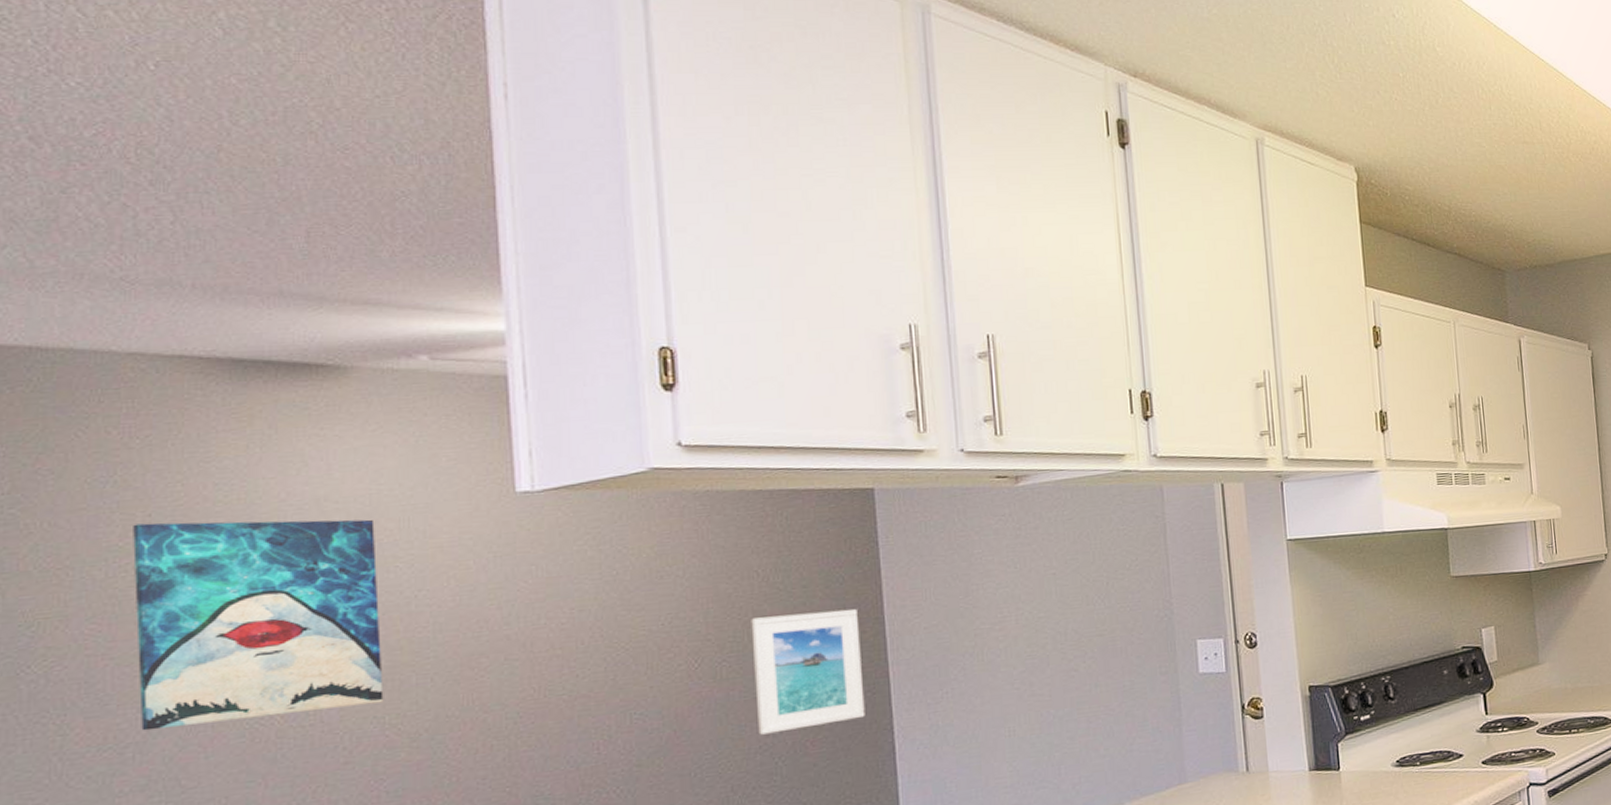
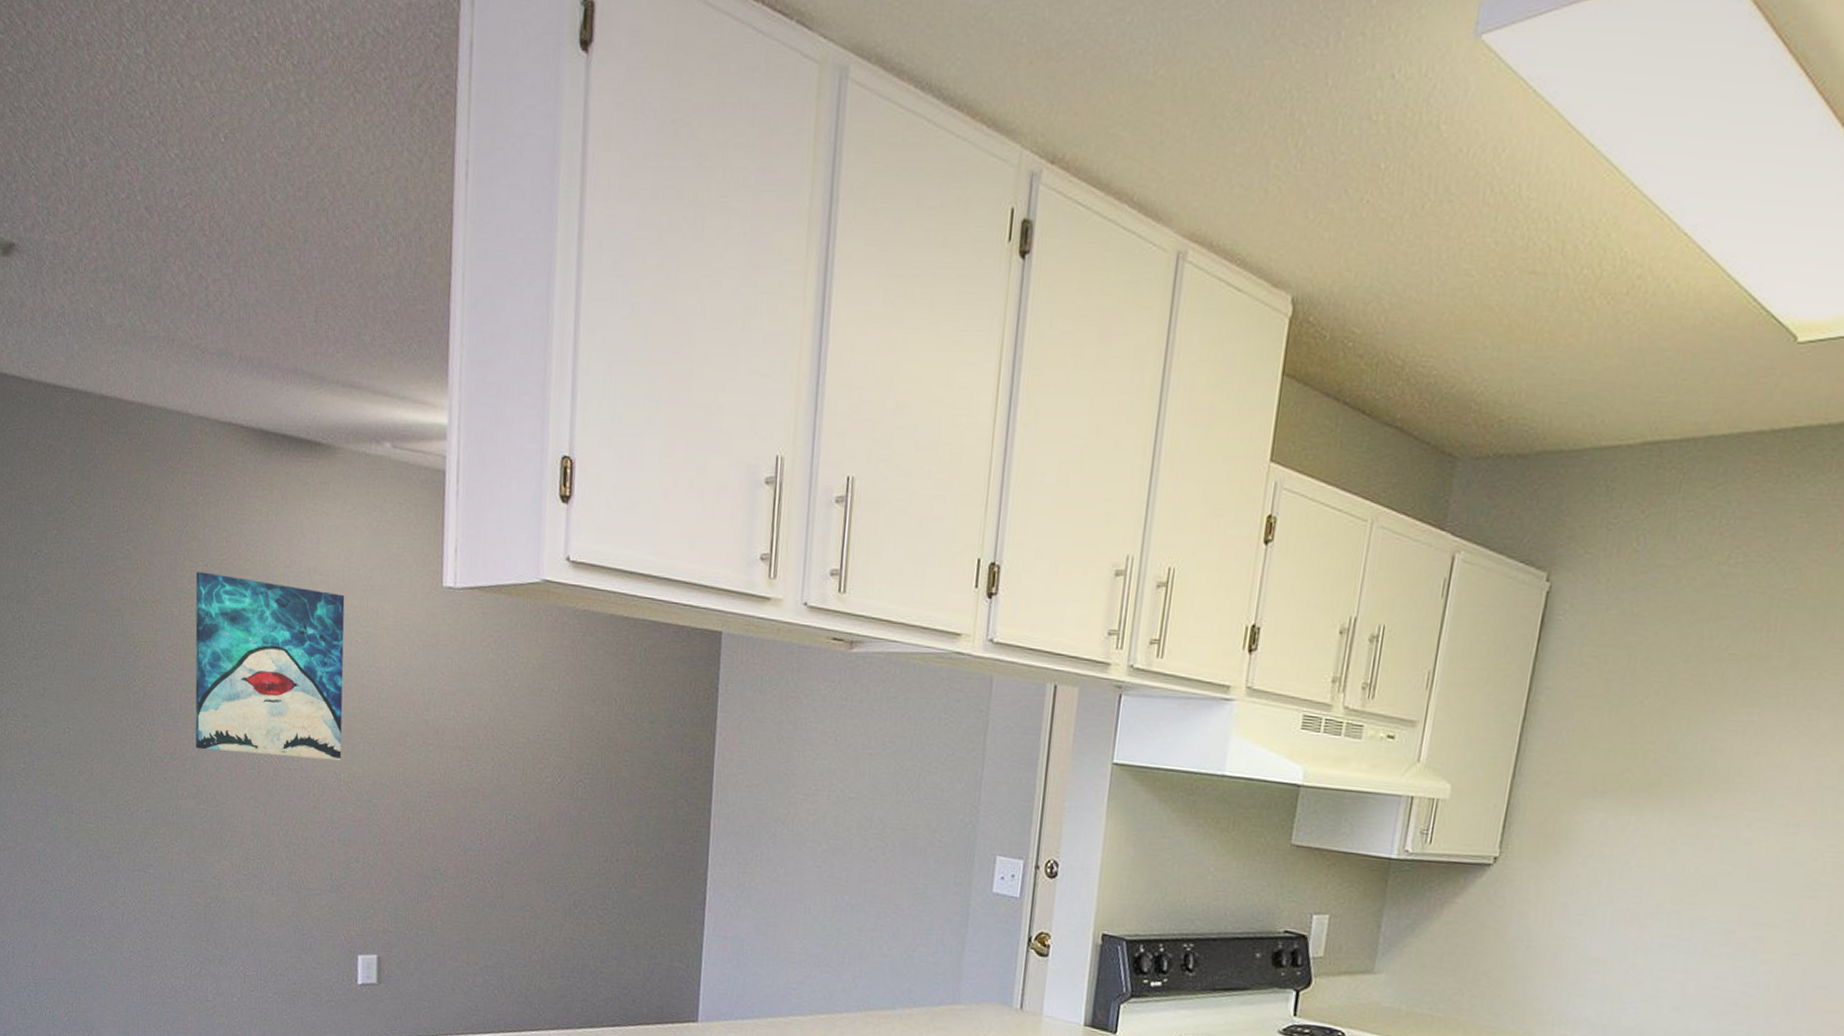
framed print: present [751,608,865,735] -> none [599,745,692,863]

